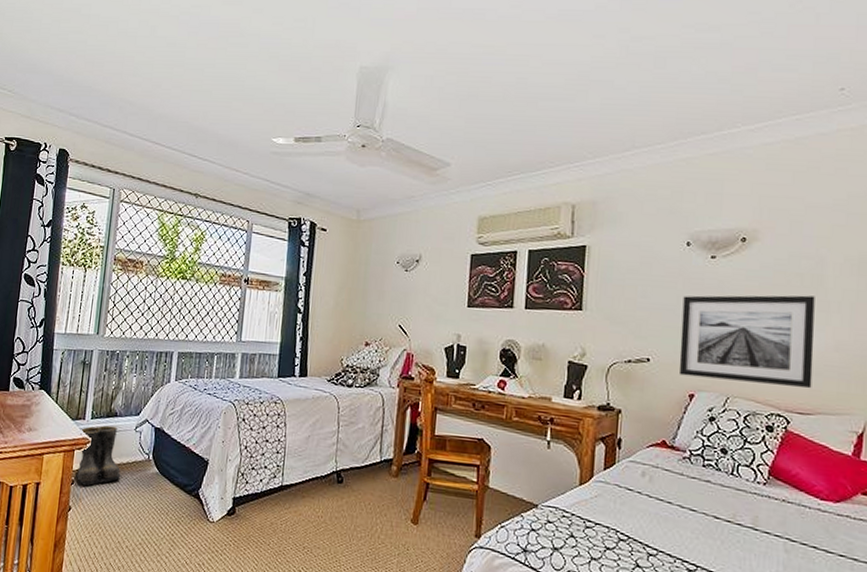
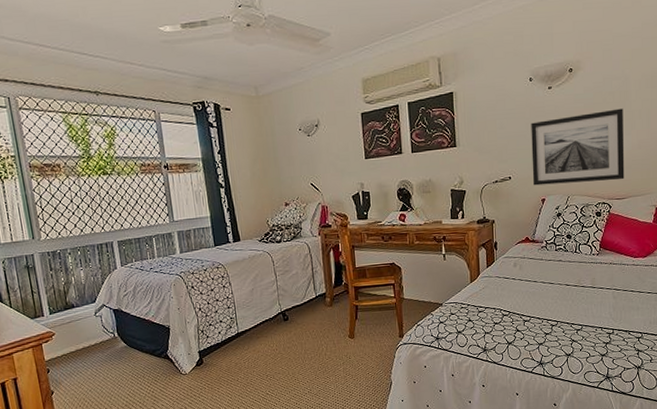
boots: present [76,425,122,486] -> none [41,316,94,372]

